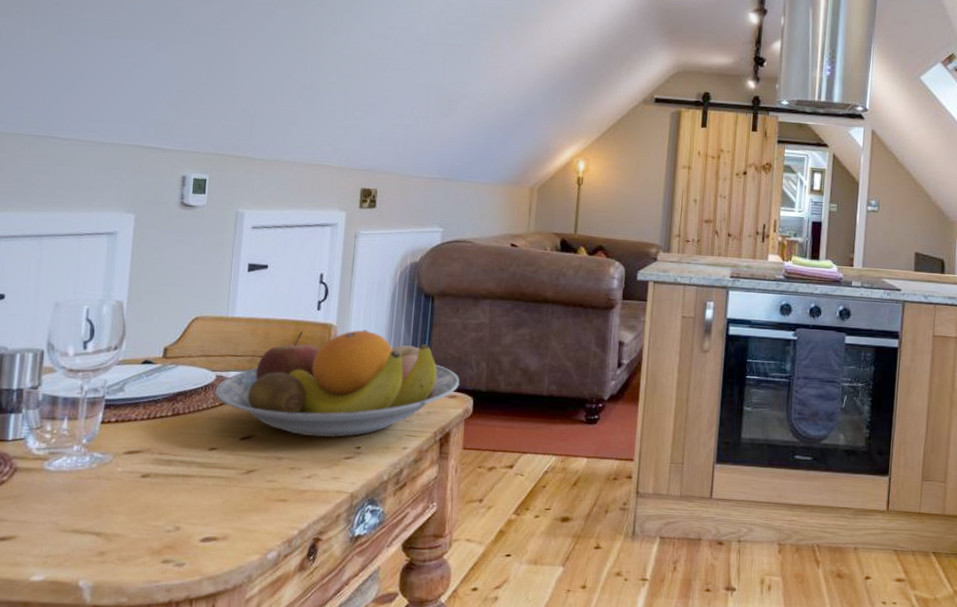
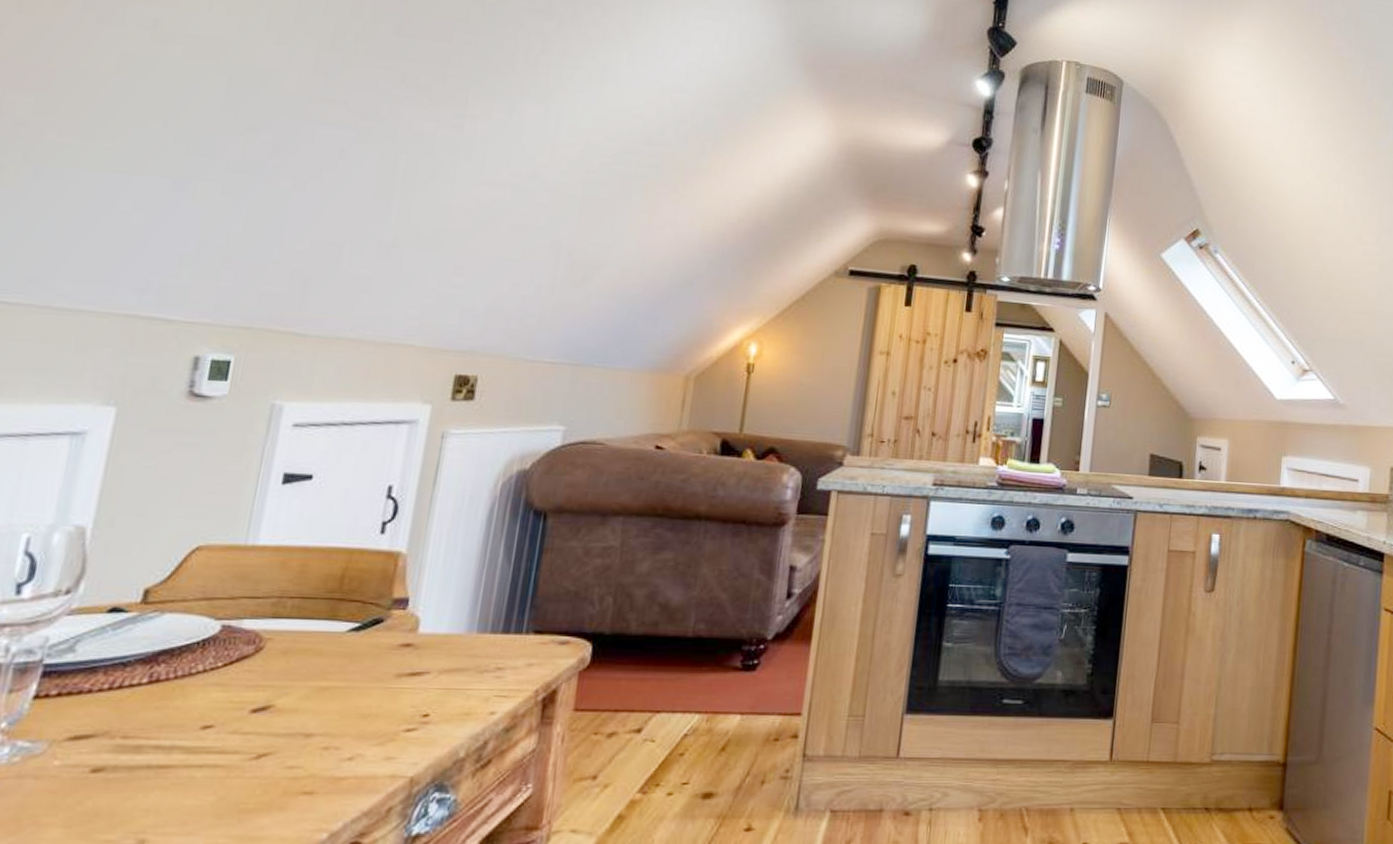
fruit bowl: present [215,330,459,438] -> none [218,558,575,704]

